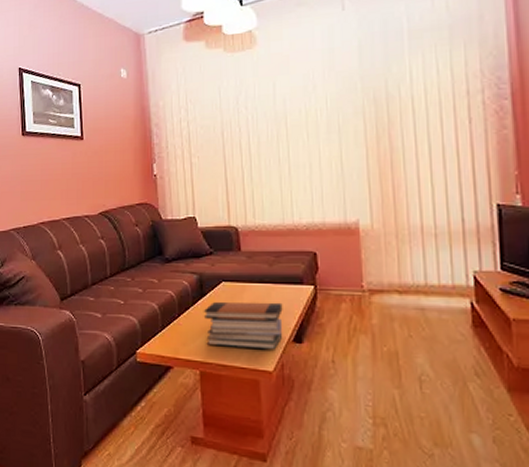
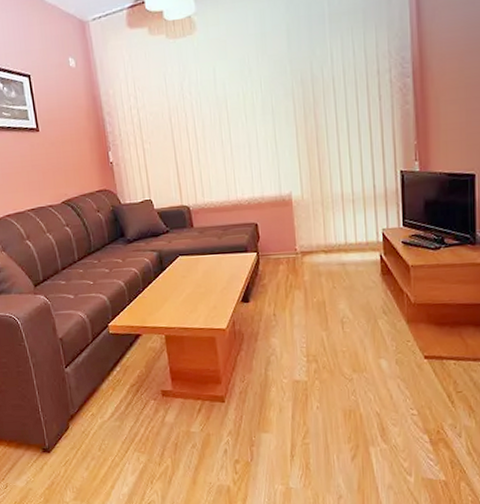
book stack: present [203,301,283,350] -> none [164,269,232,313]

